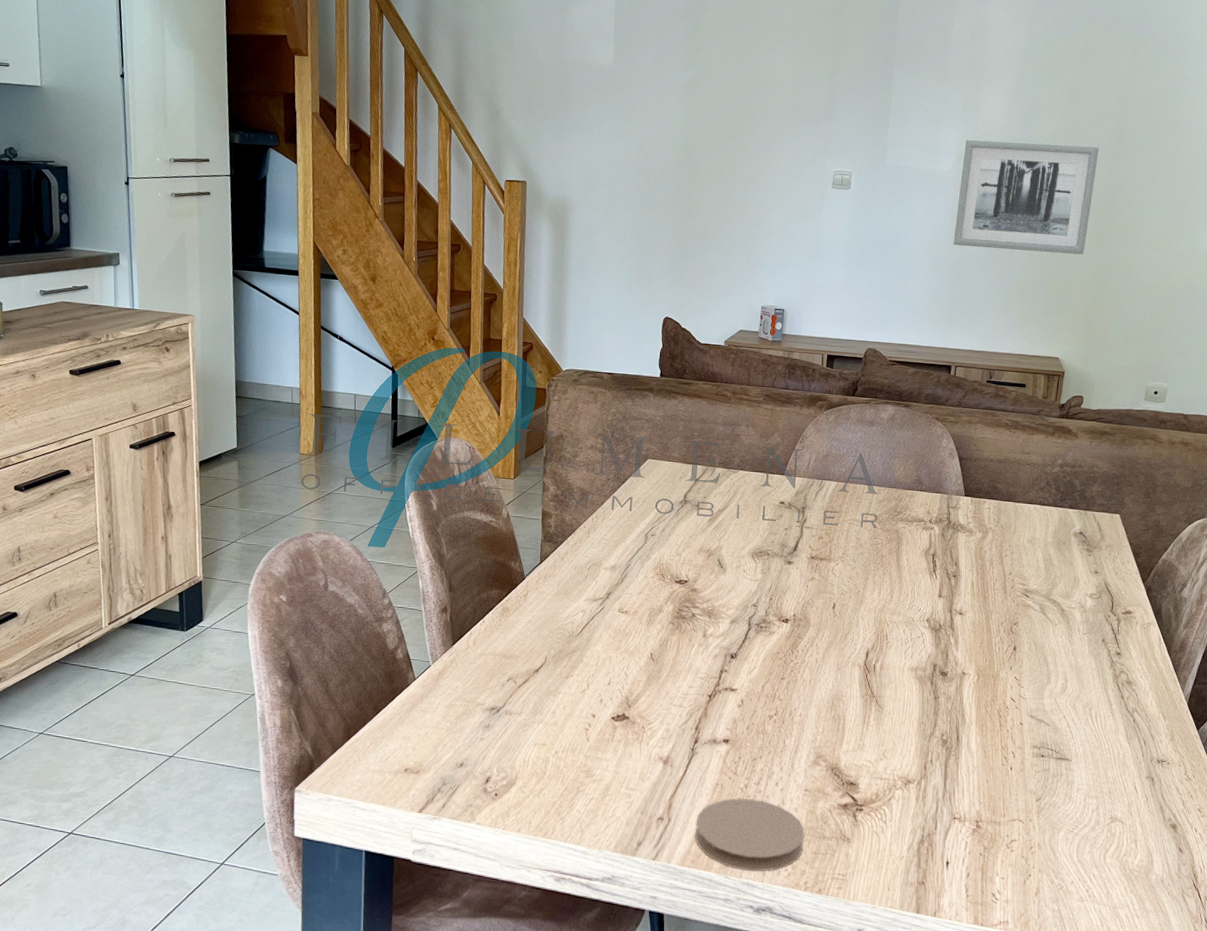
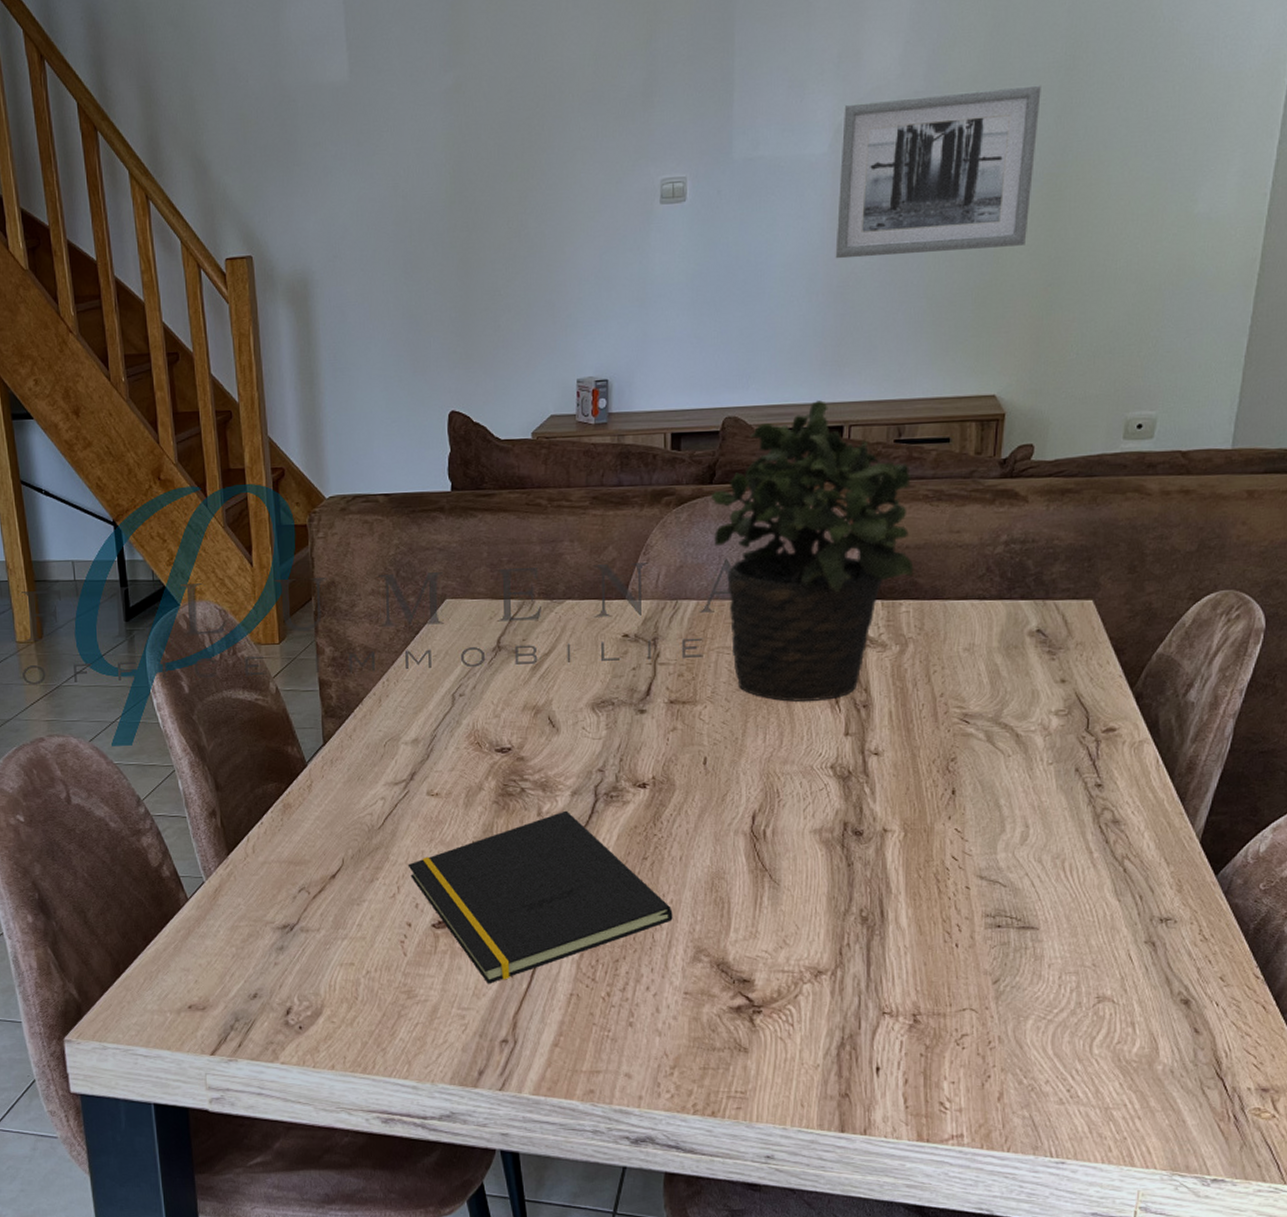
notepad: none [597,634,801,770] -> present [407,810,673,984]
coaster: present [695,797,805,871] -> none [549,1008,689,1096]
potted plant: none [852,345,997,569] -> present [711,400,914,702]

